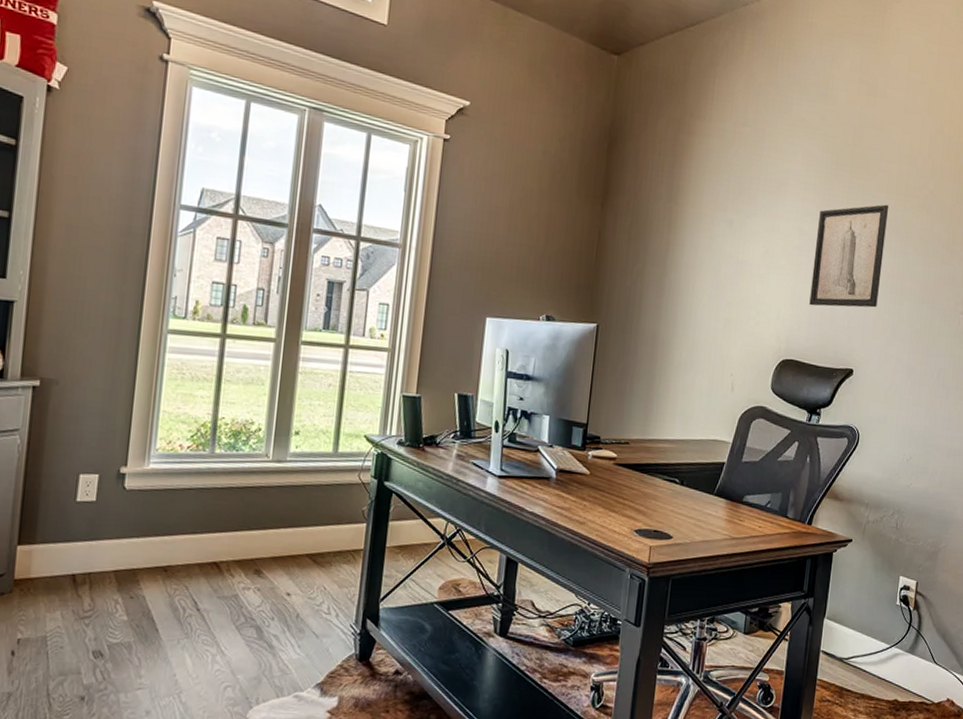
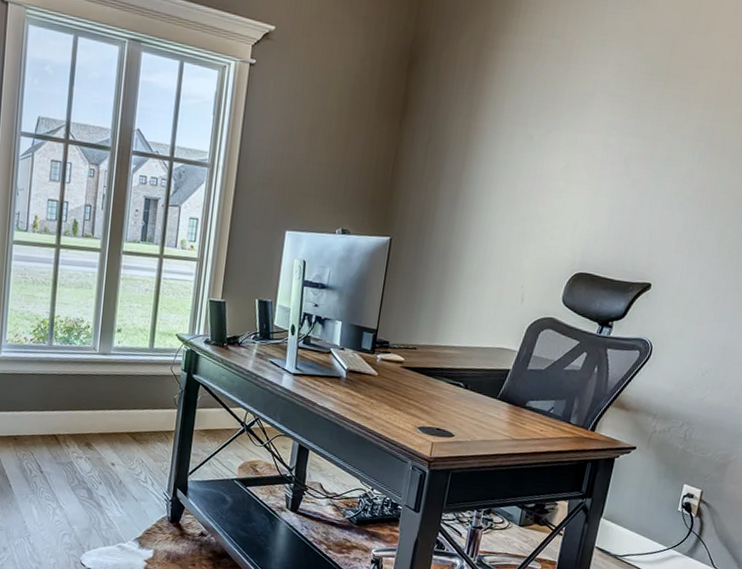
wall art: present [809,204,889,308] -> none [609,114,707,222]

